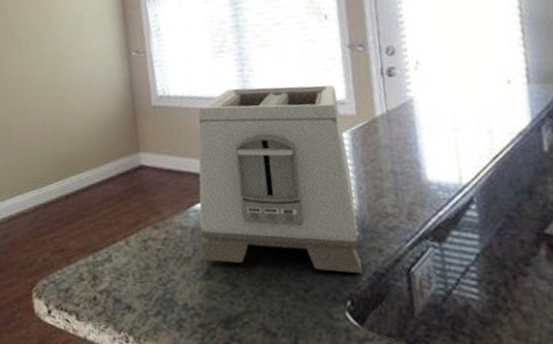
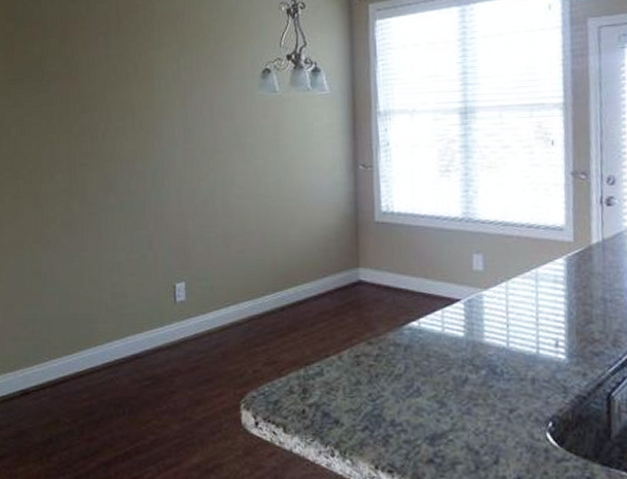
toaster: present [197,85,363,274] -> none [413,208,567,397]

